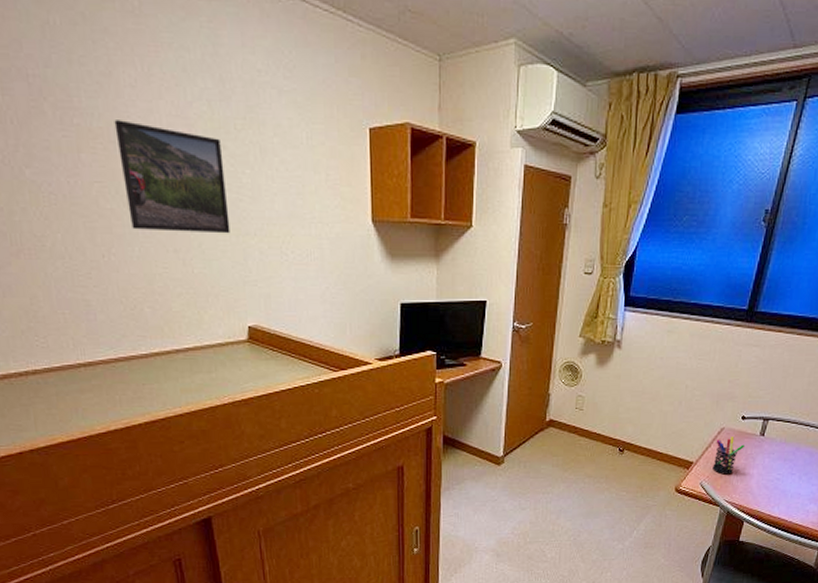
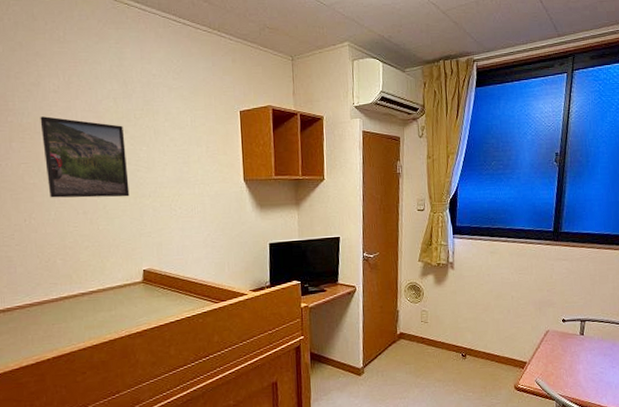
pen holder: present [712,437,745,475] -> none [543,337,569,372]

